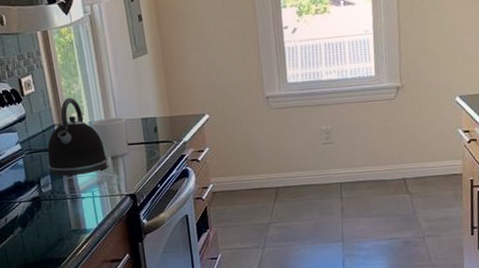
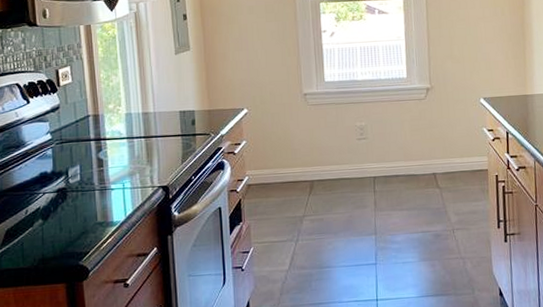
kettle: present [47,97,109,177] -> none [78,89,143,168]
mug: present [91,117,129,158] -> none [127,109,165,149]

